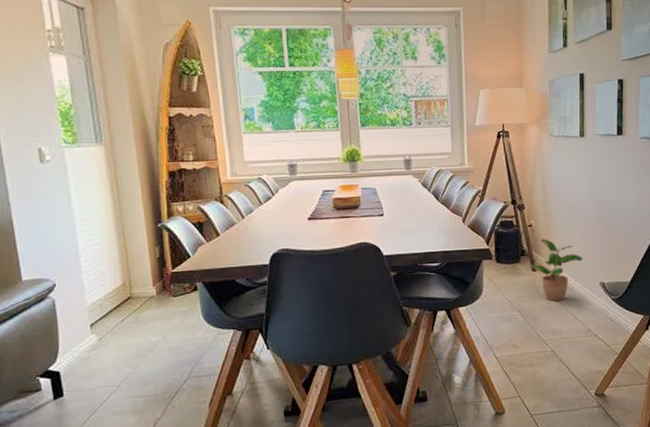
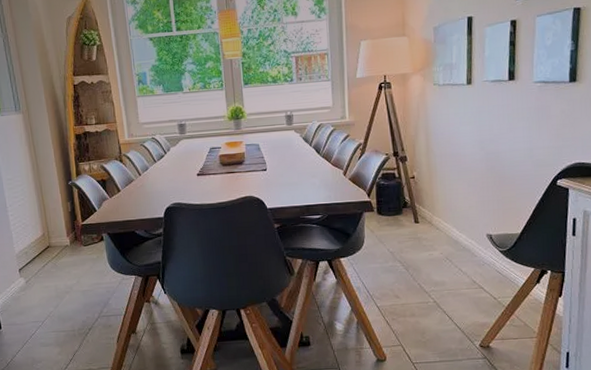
potted plant: present [530,239,583,302] -> none [412,190,469,253]

